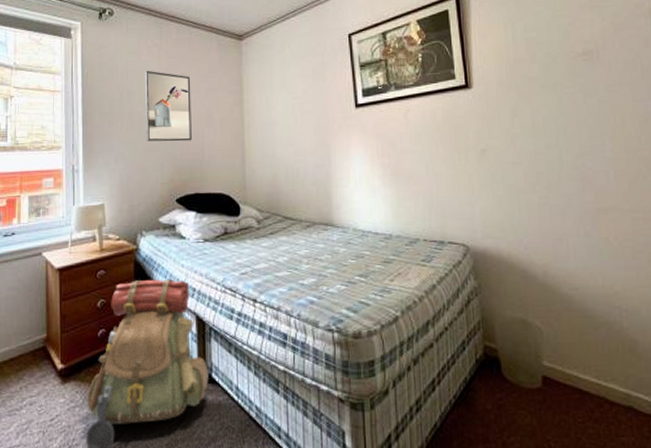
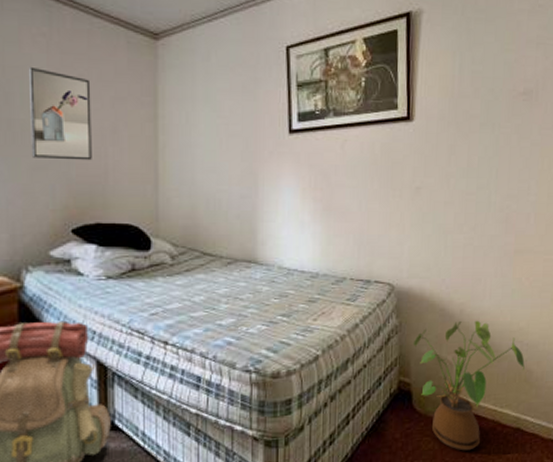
house plant: none [495,282,627,430] -> present [413,320,525,451]

